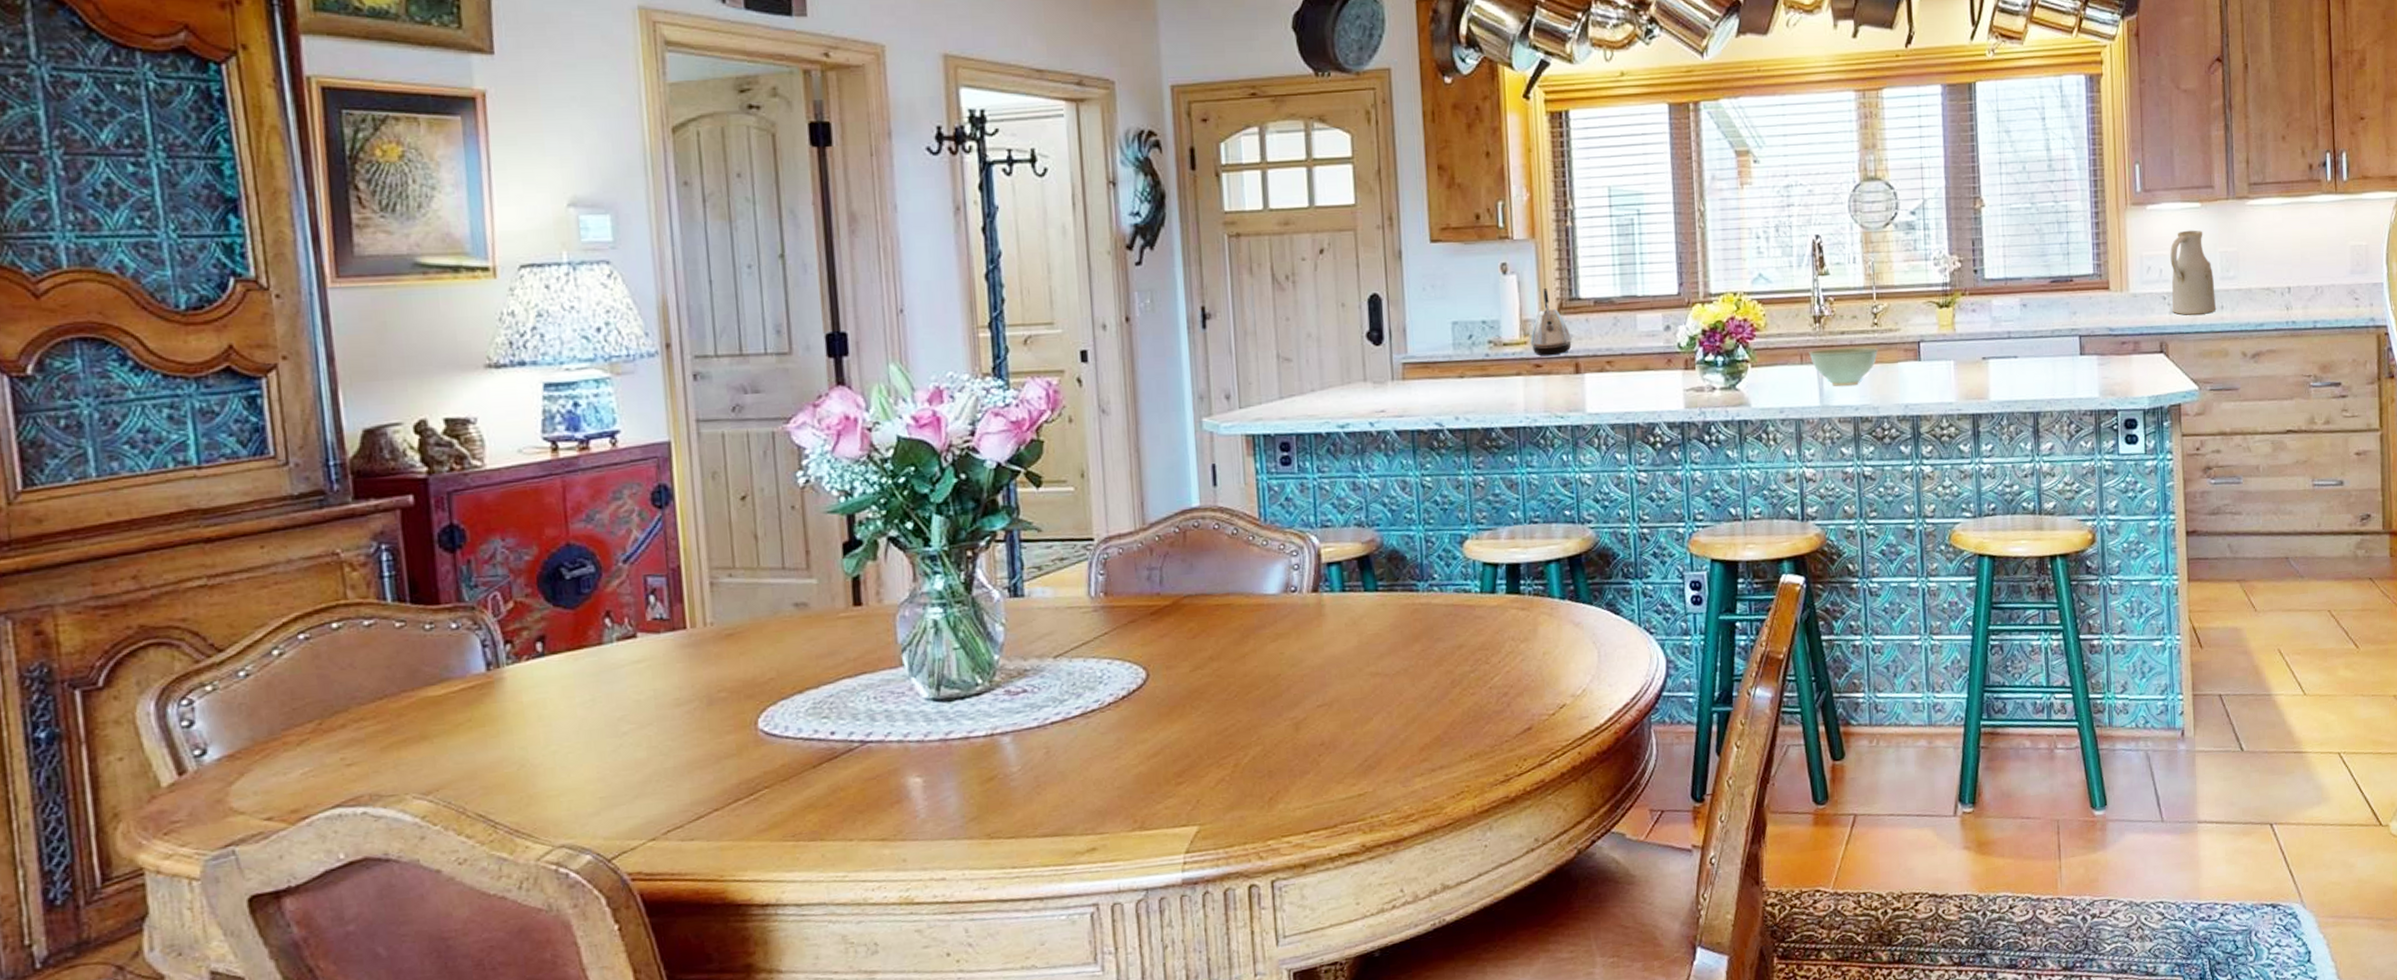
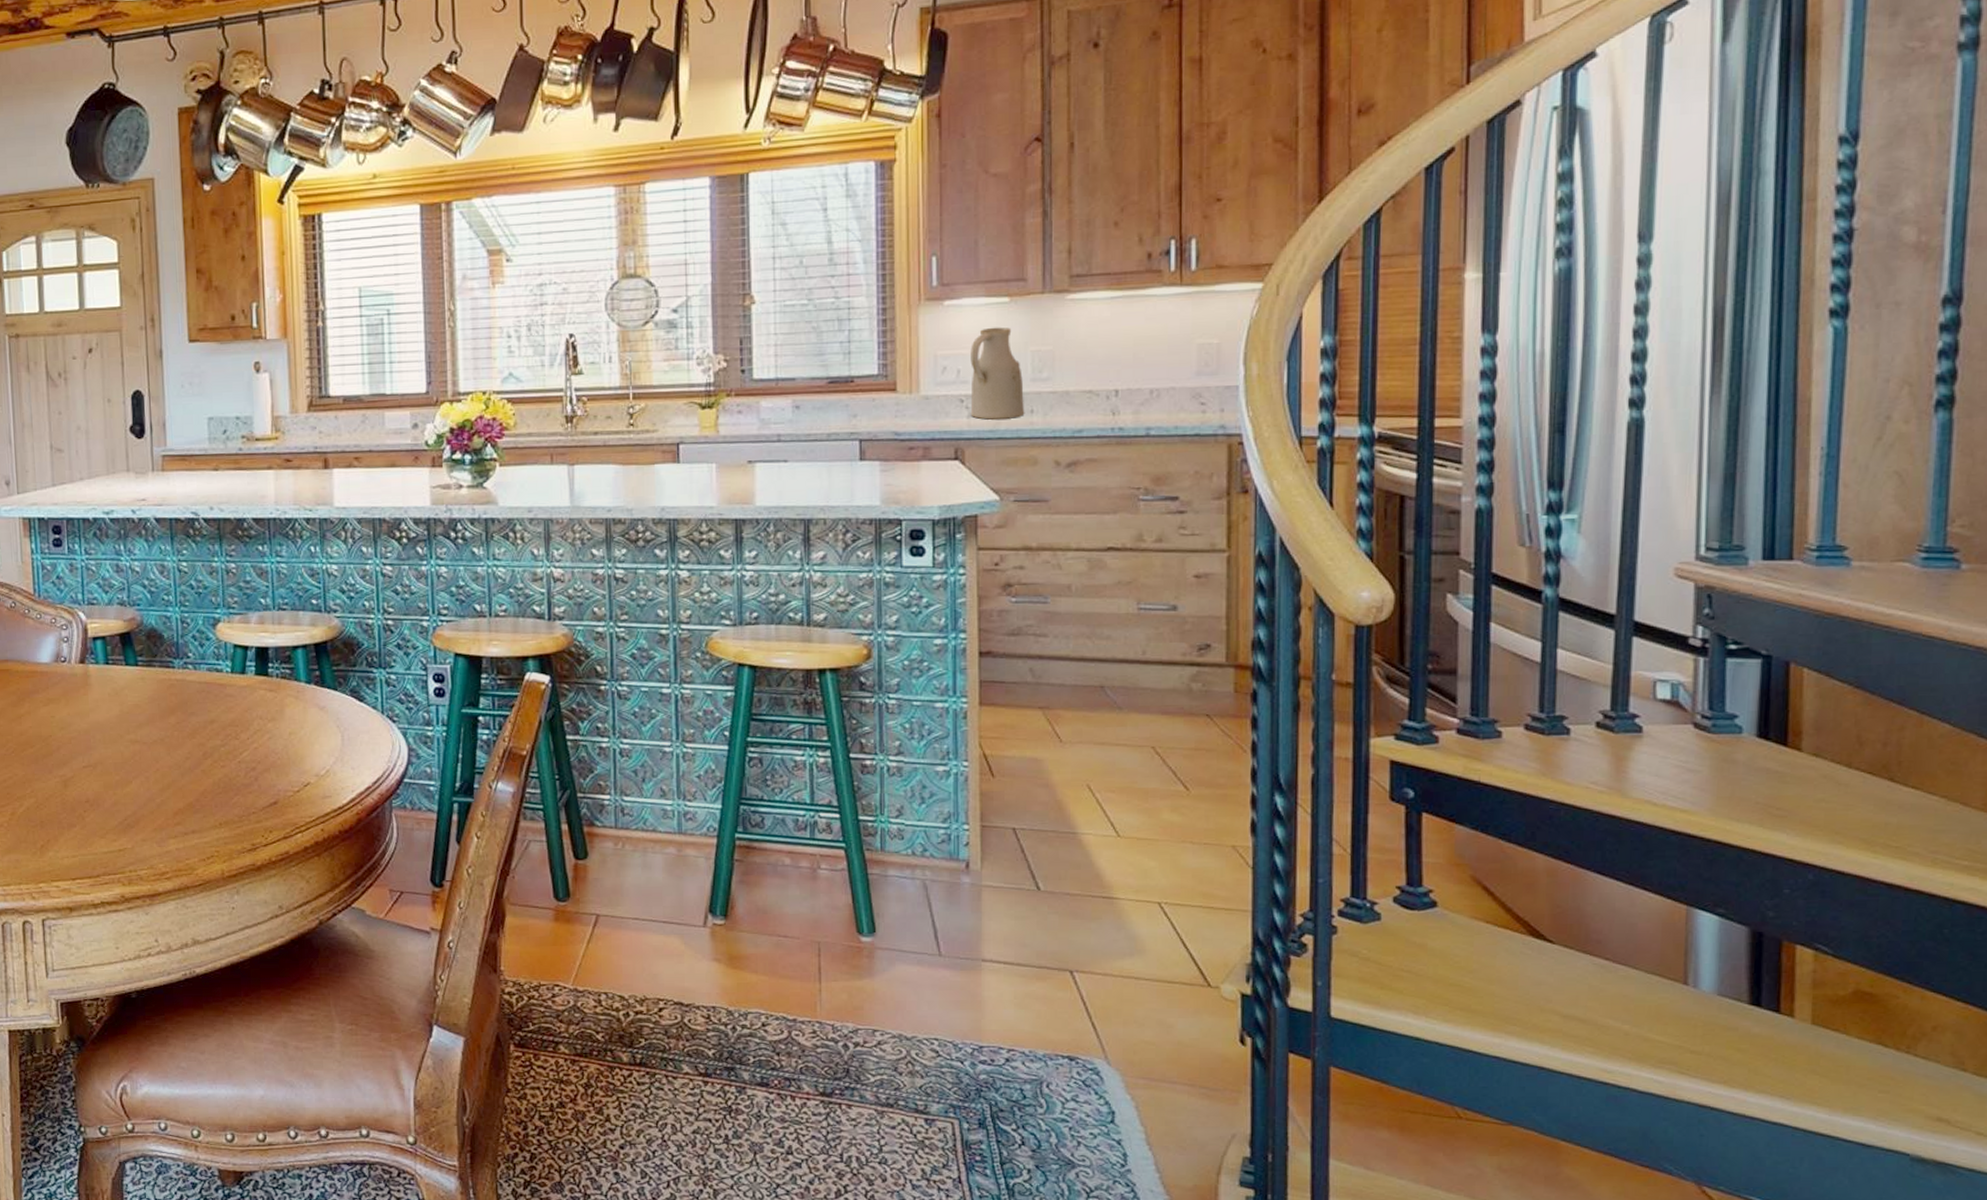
kettle: present [1530,288,1573,356] -> none [281,386,322,451]
bowl: present [1809,347,1879,387] -> none [560,448,634,488]

